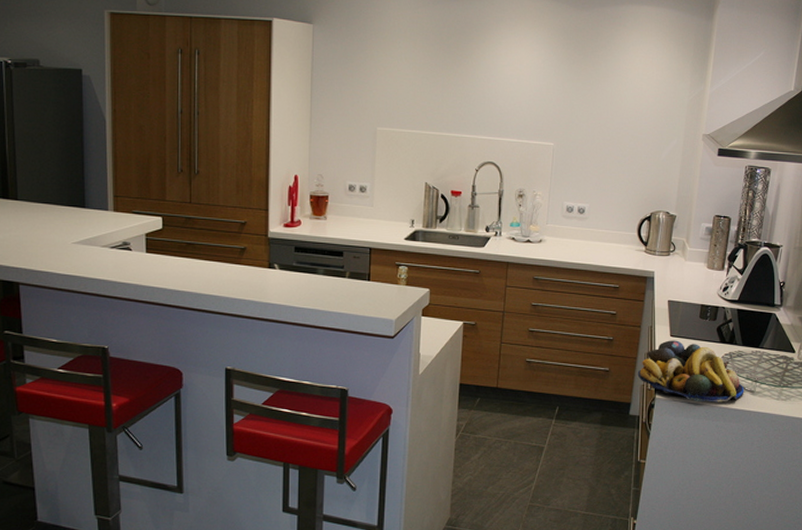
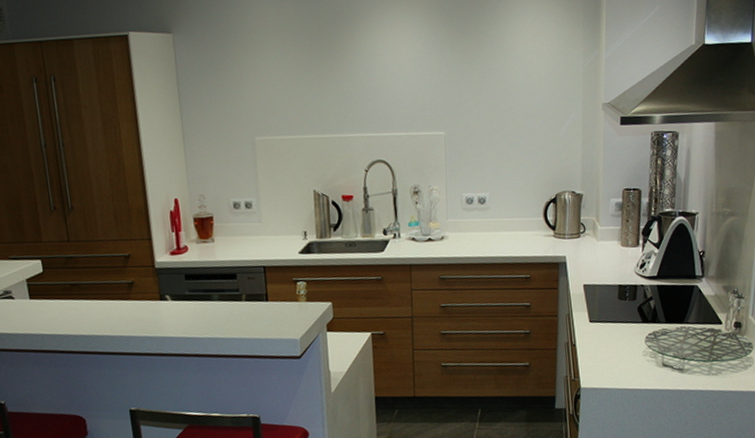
fruit bowl: present [637,340,744,403] -> none [559,325,673,388]

